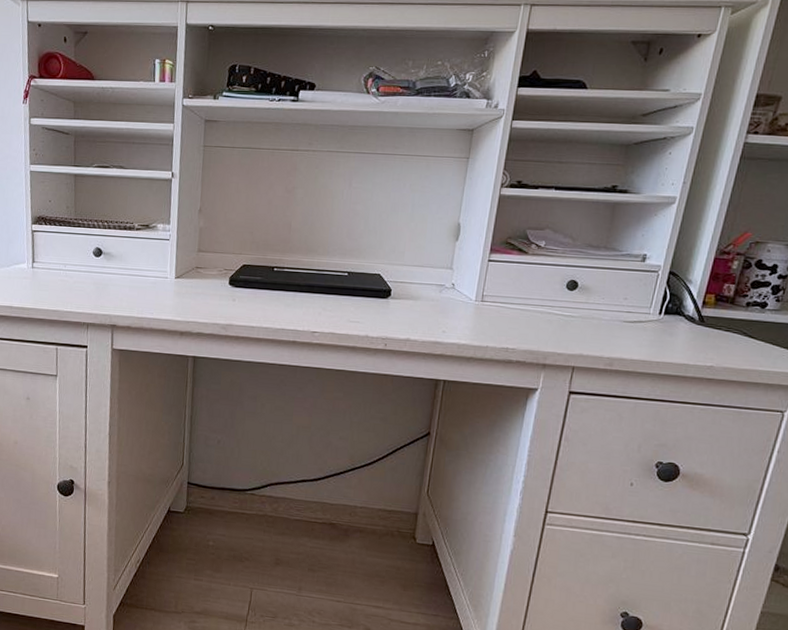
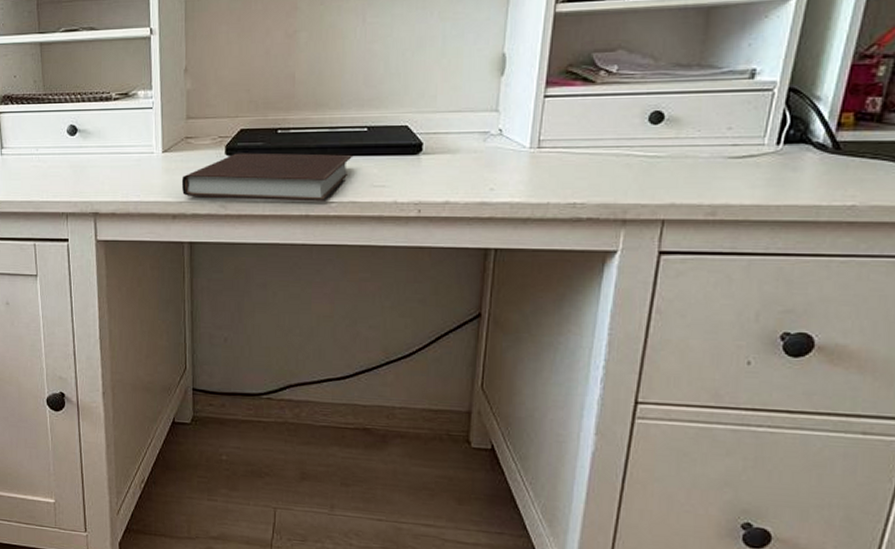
notebook: none [189,284,335,331] -> present [181,152,354,202]

